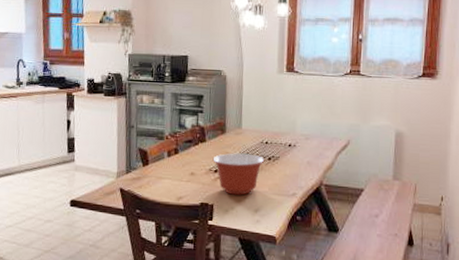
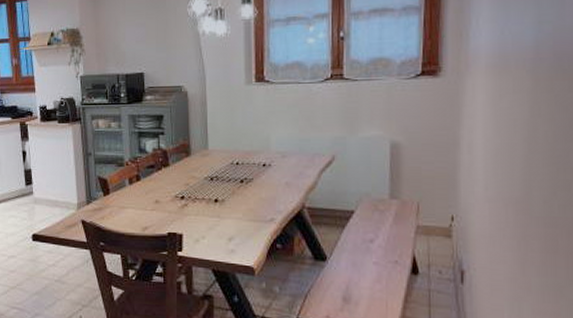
mixing bowl: present [212,153,265,195] -> none [178,177,236,223]

